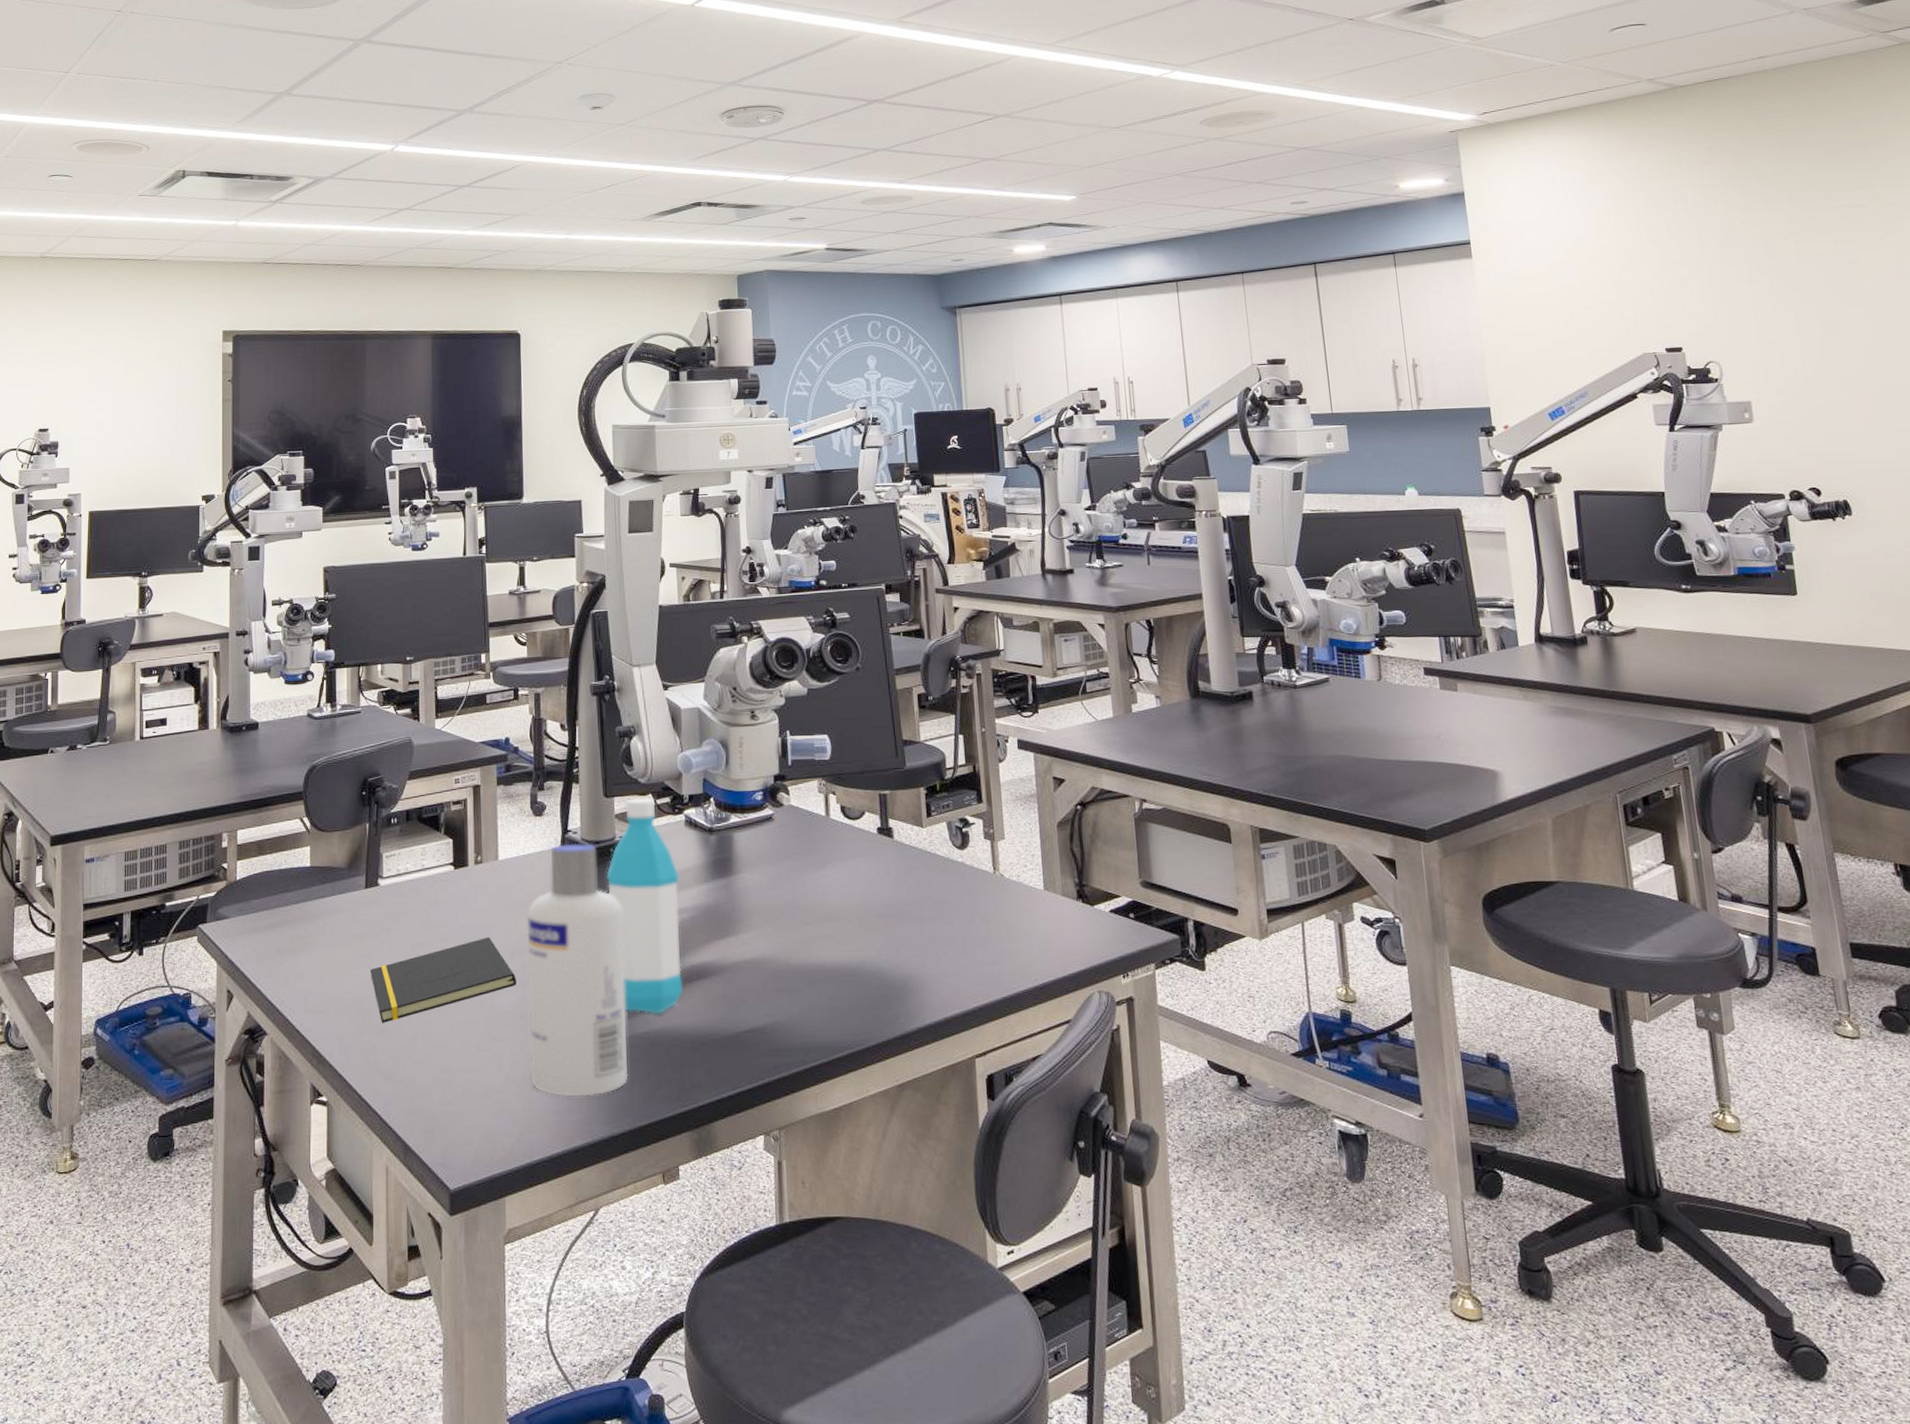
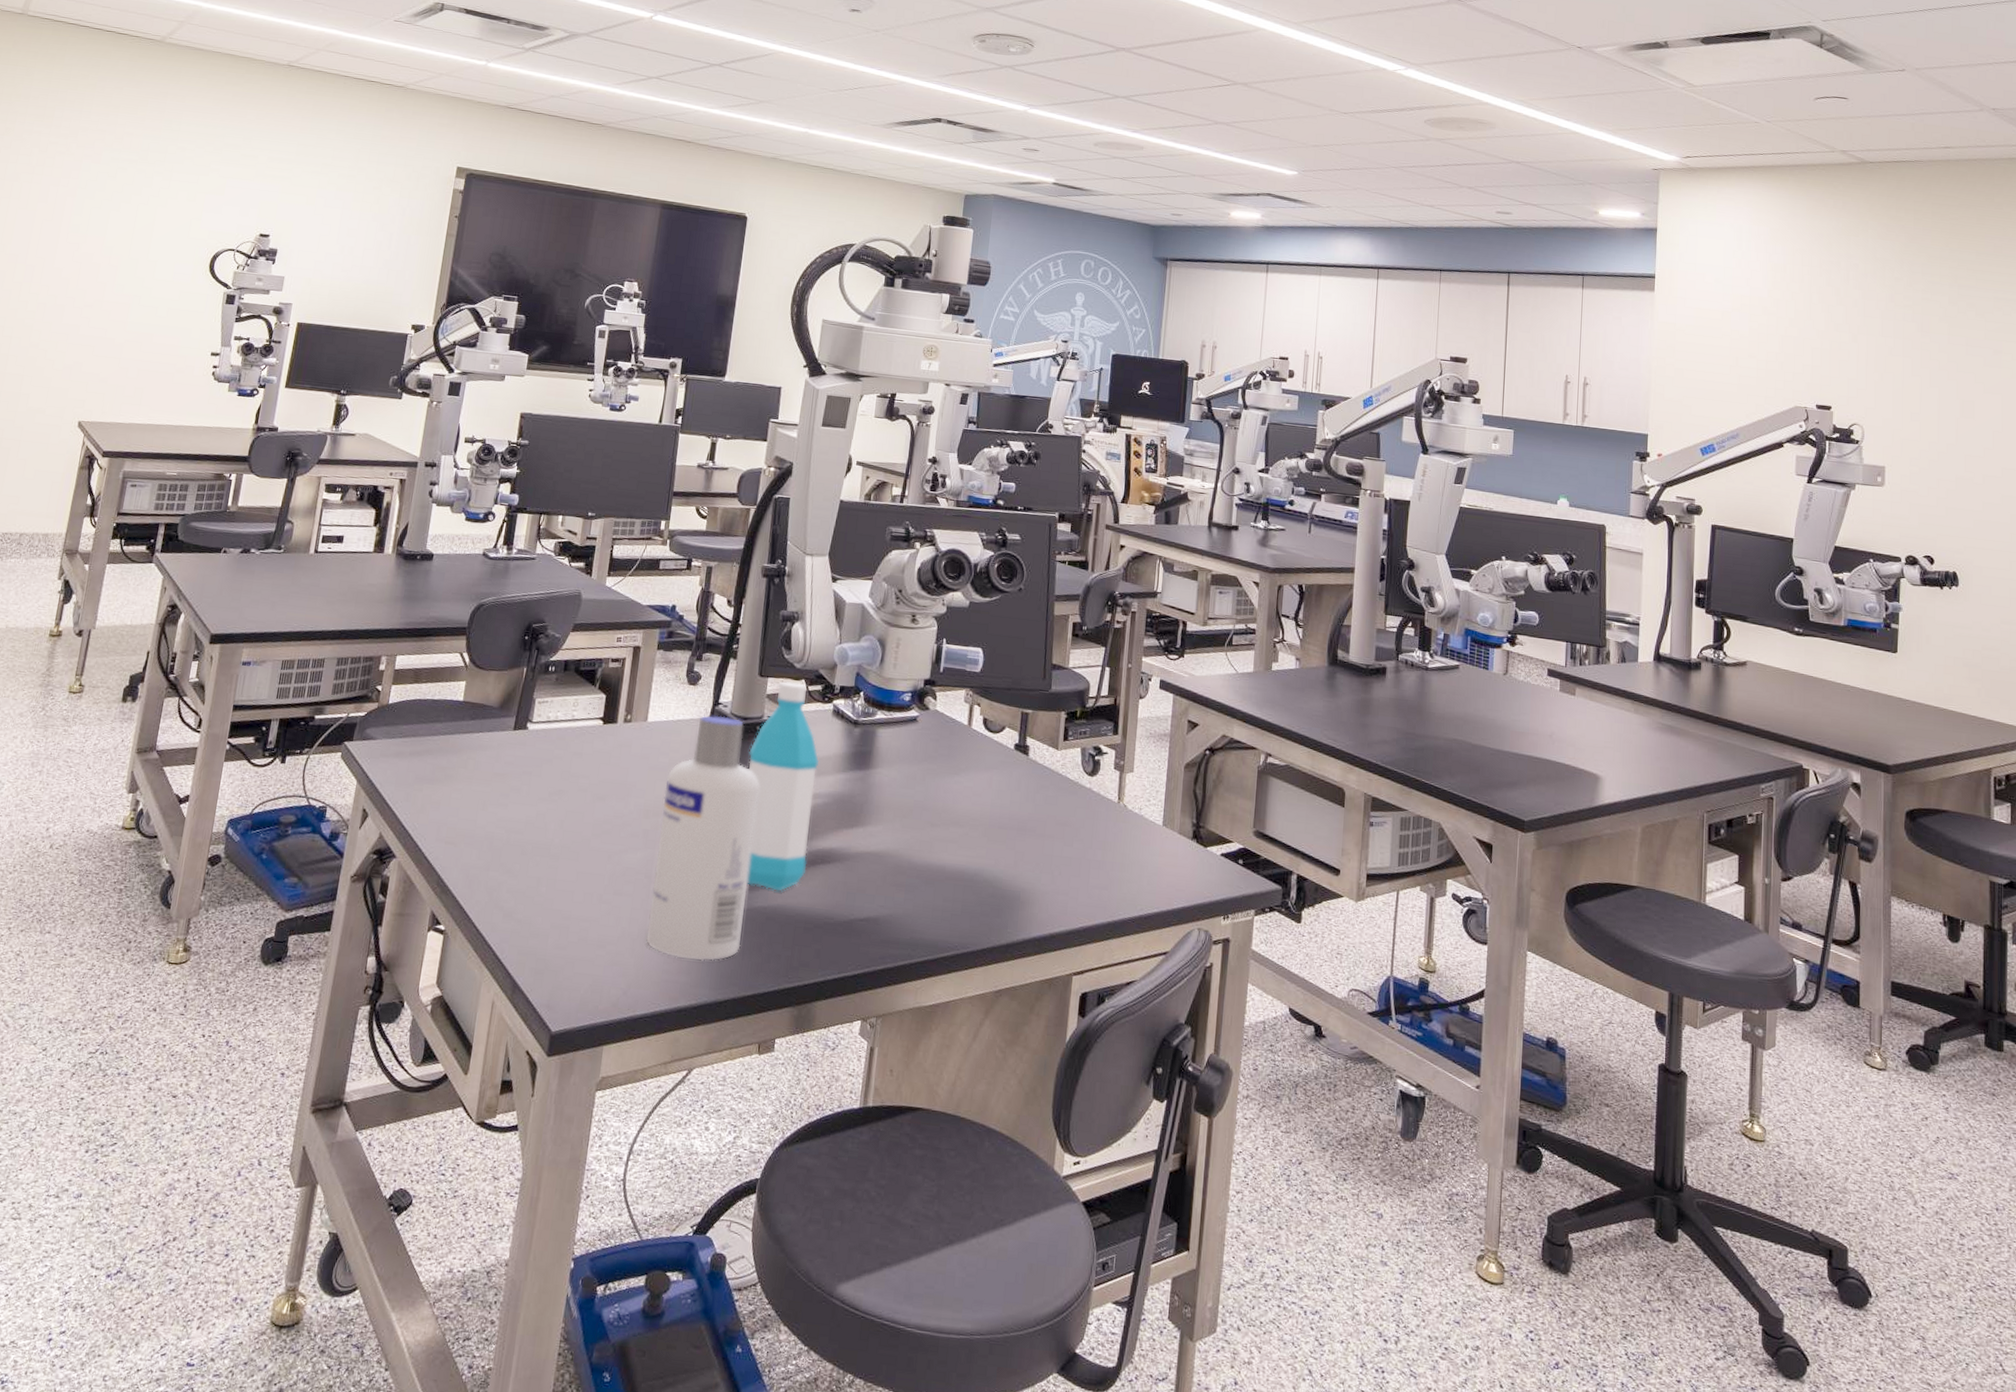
notepad: present [370,937,516,1023] -> none [506,794,647,863]

